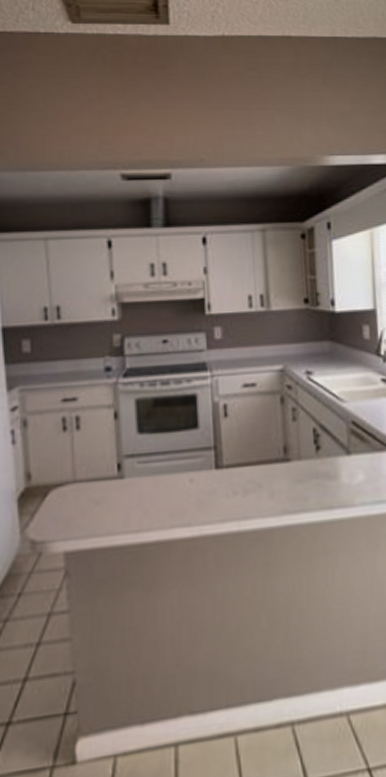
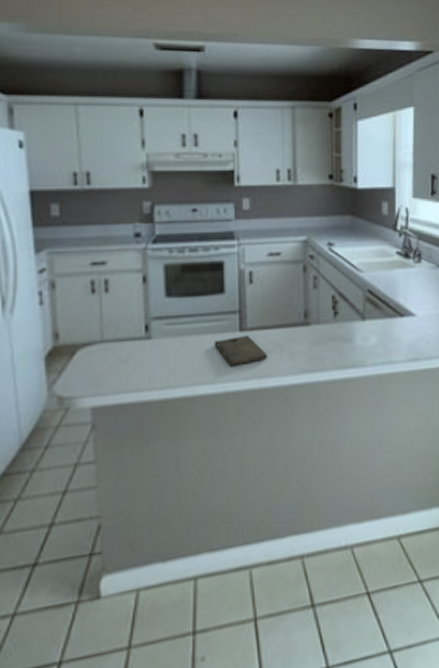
cutting board: none [189,473,246,508] -> present [214,336,267,367]

